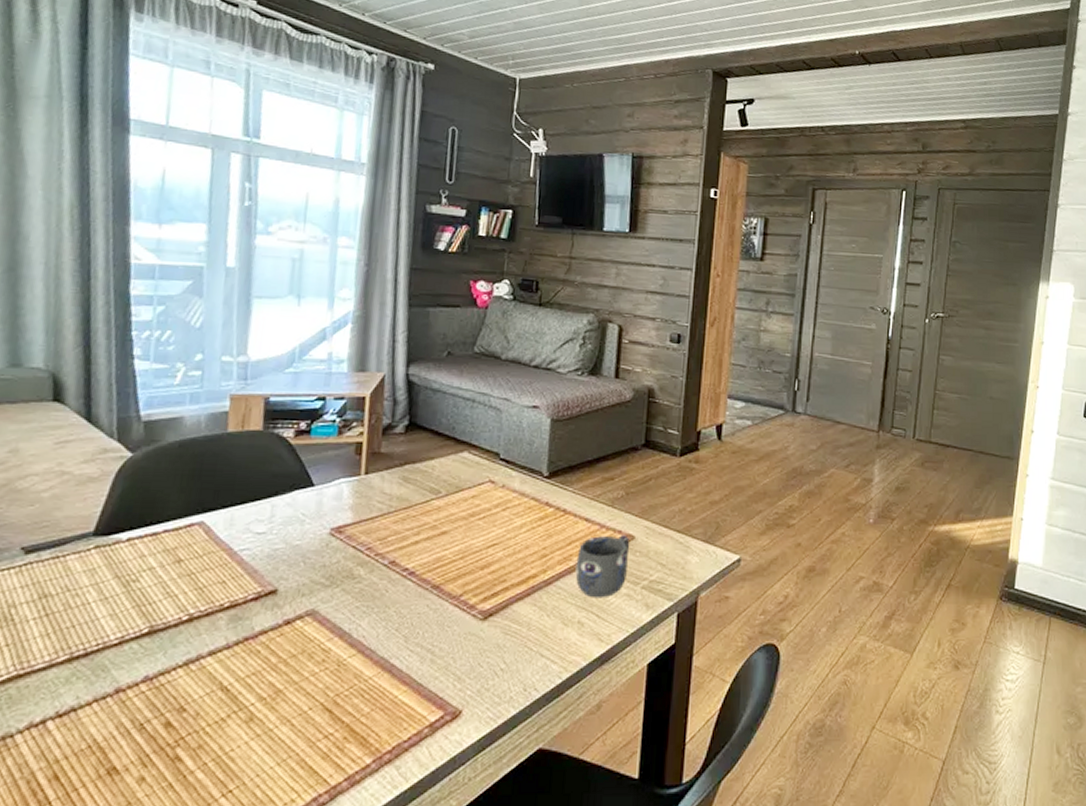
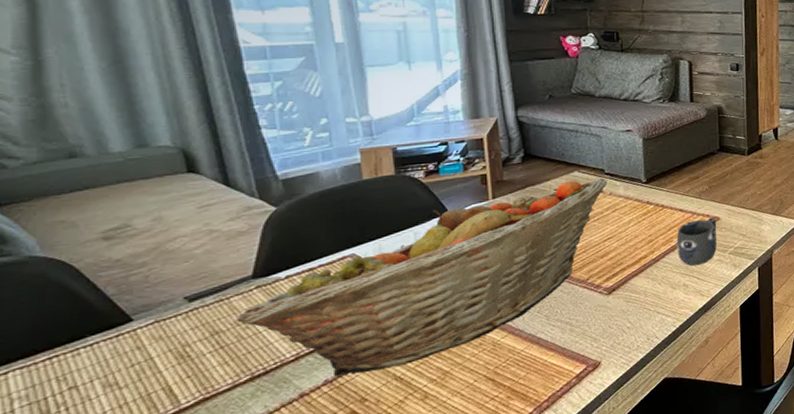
fruit basket: none [67,463,502,674] -> present [236,178,608,377]

